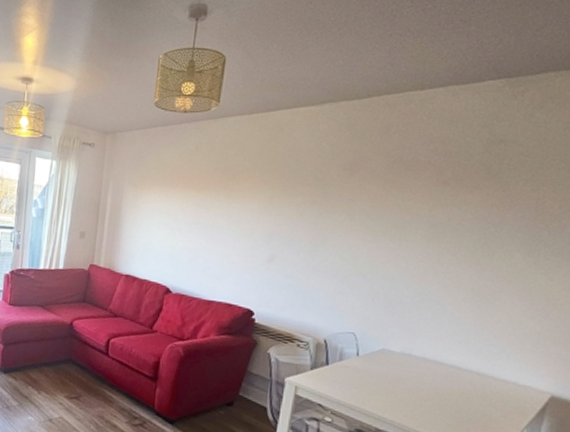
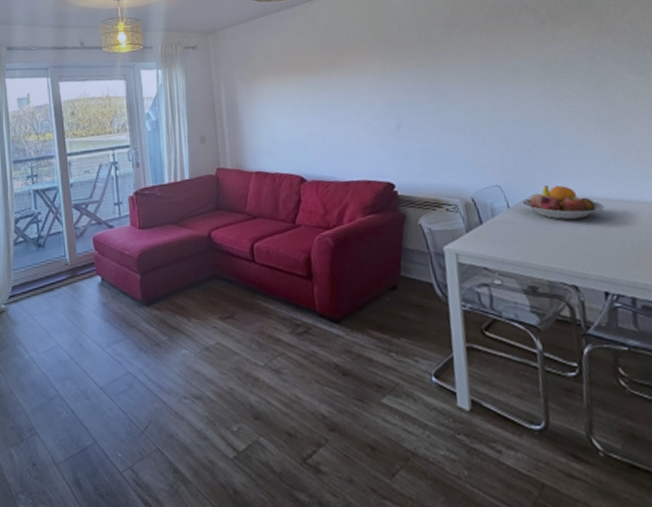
fruit bowl: none [371,342,451,380] -> present [521,185,604,220]

